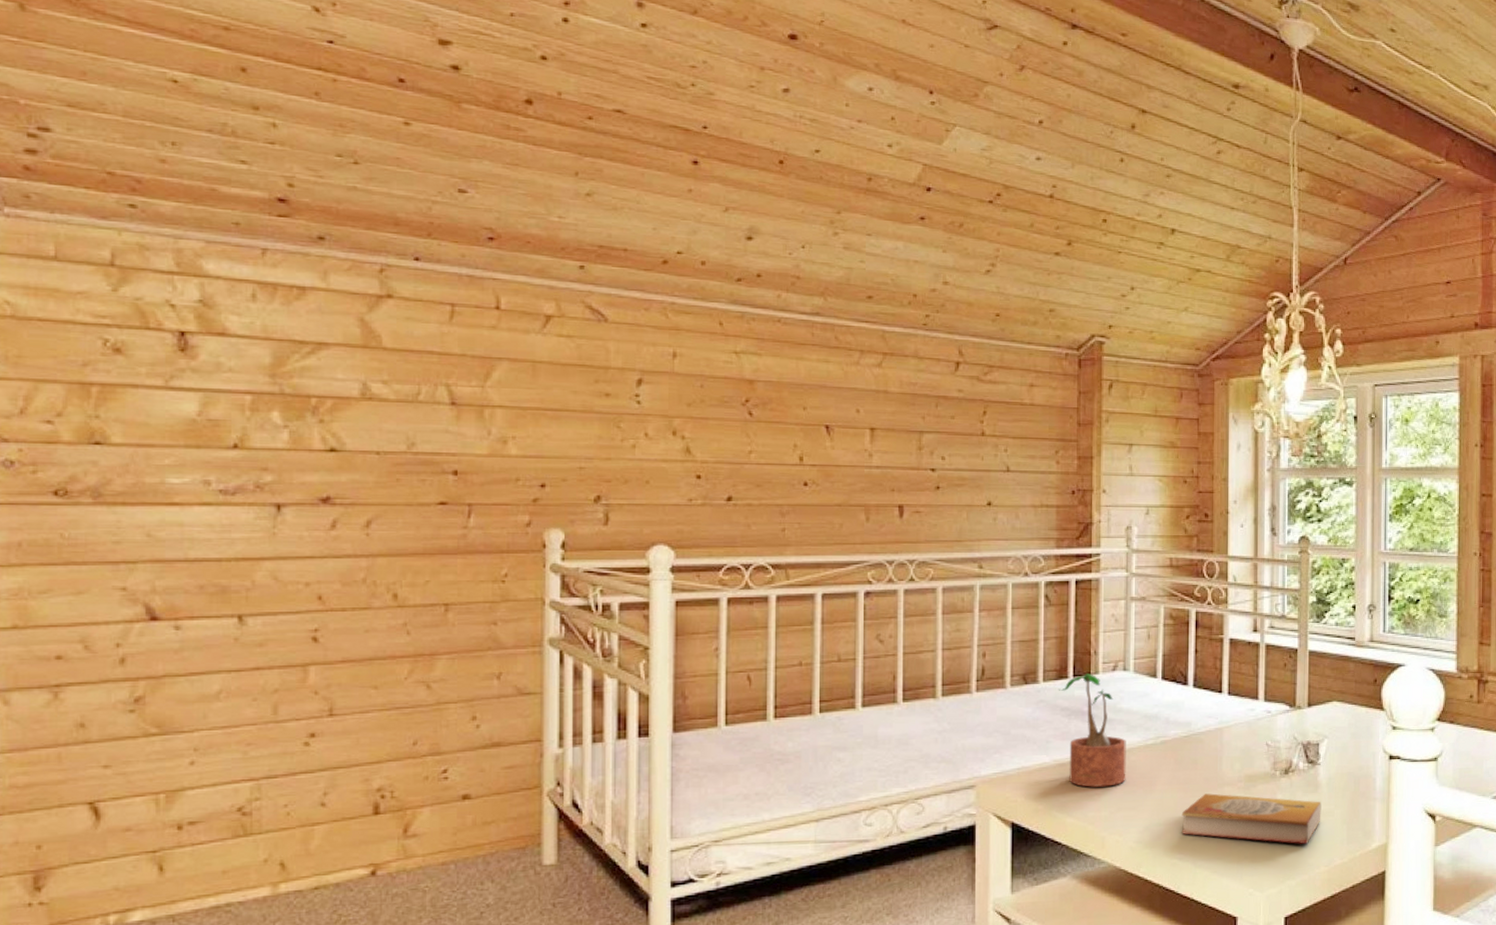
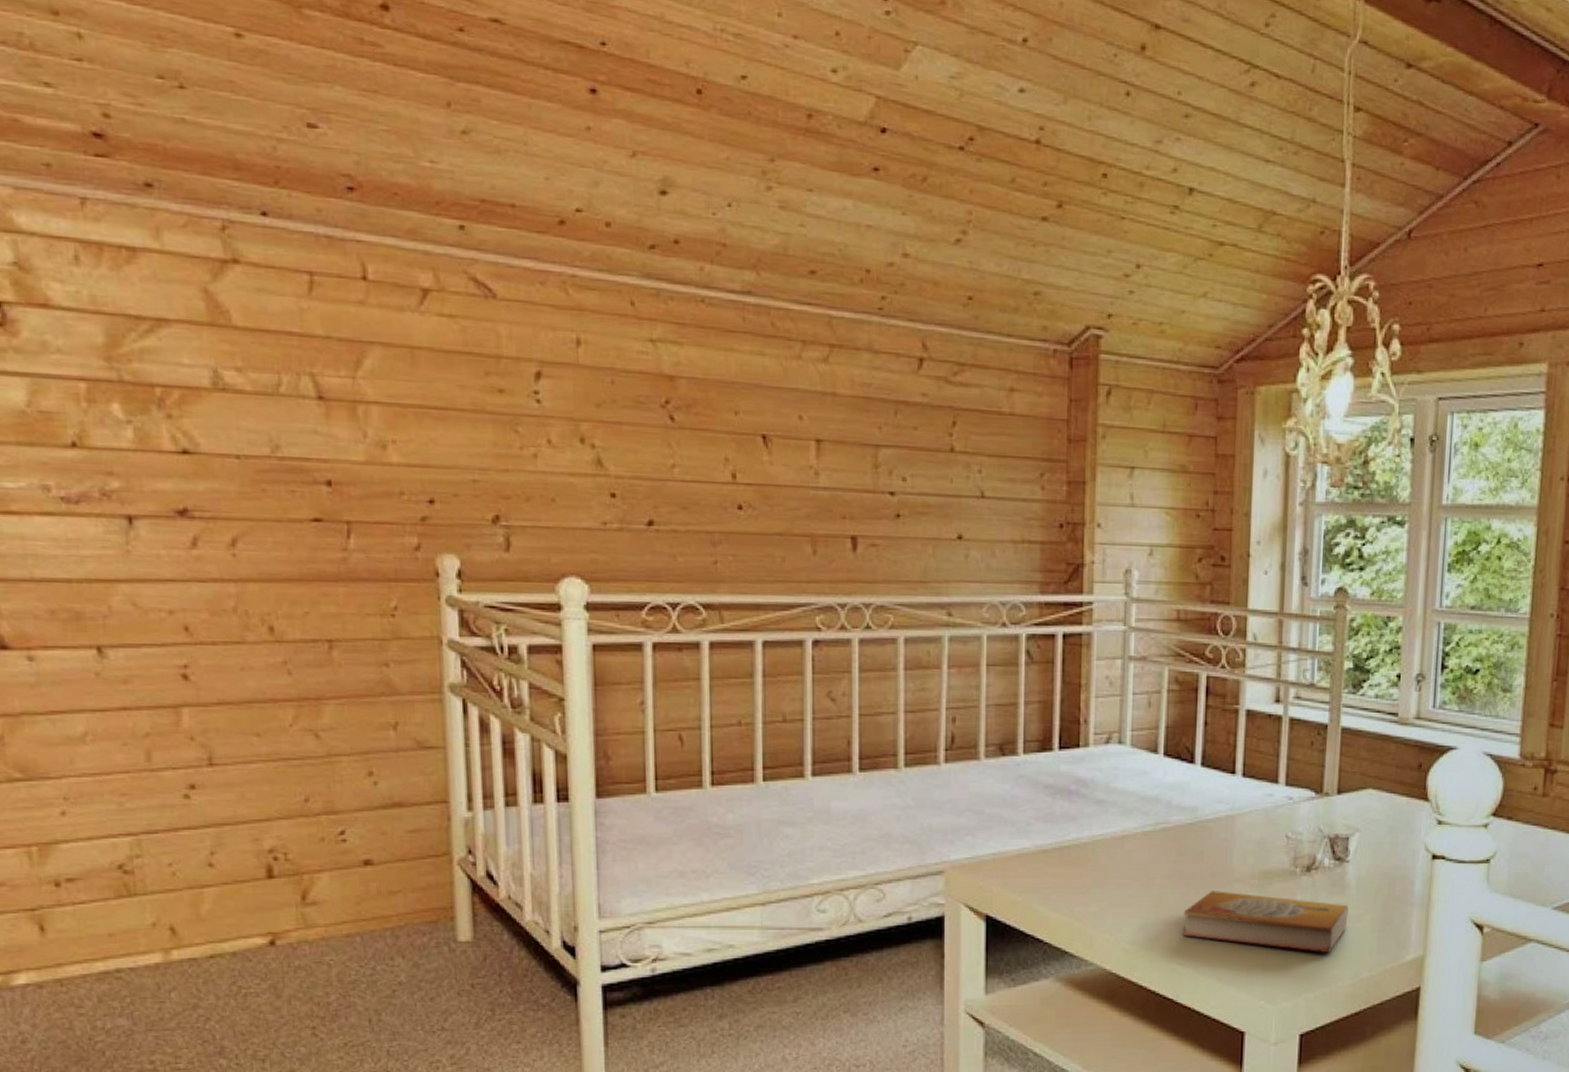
potted plant: present [1059,674,1126,787] -> none [1042,746,1120,878]

